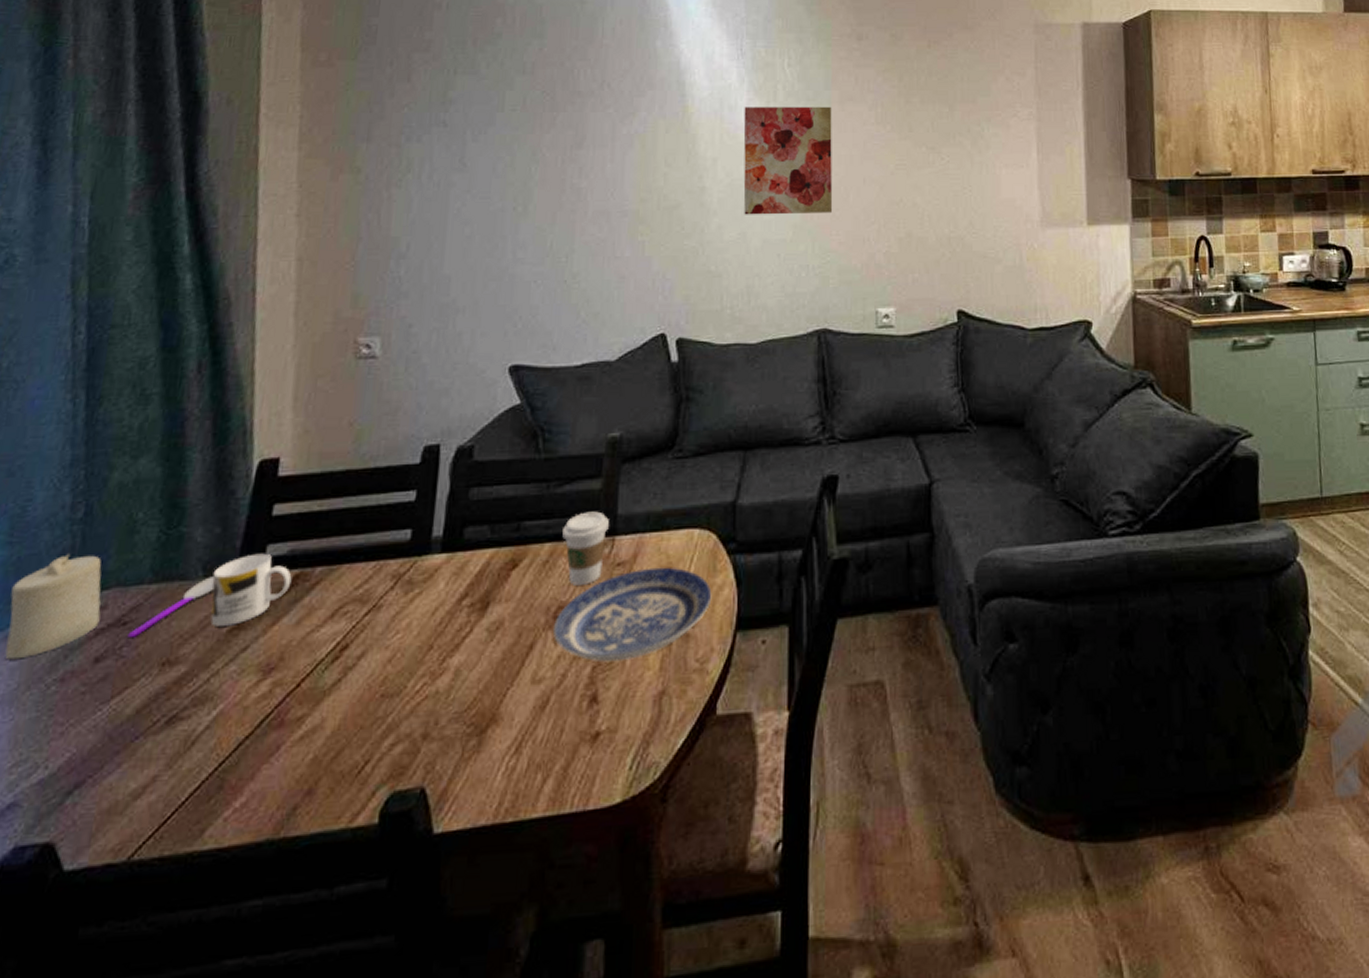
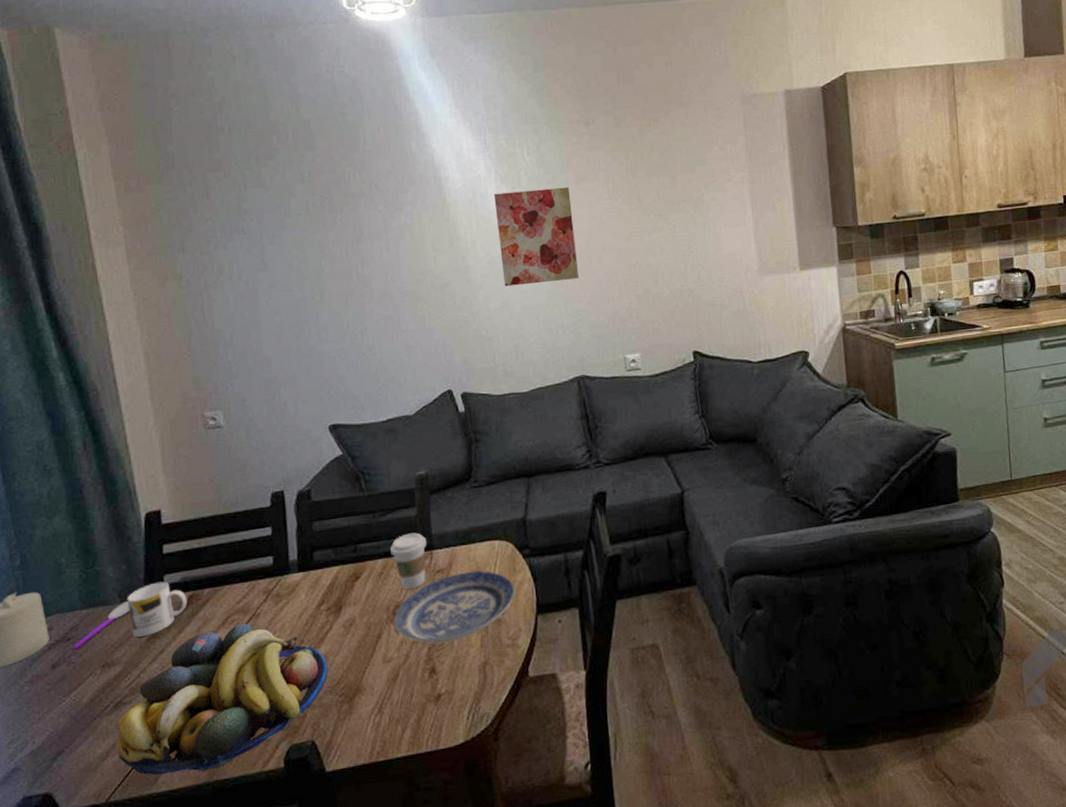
fruit bowl: none [156,616,459,826] -> present [116,623,328,776]

